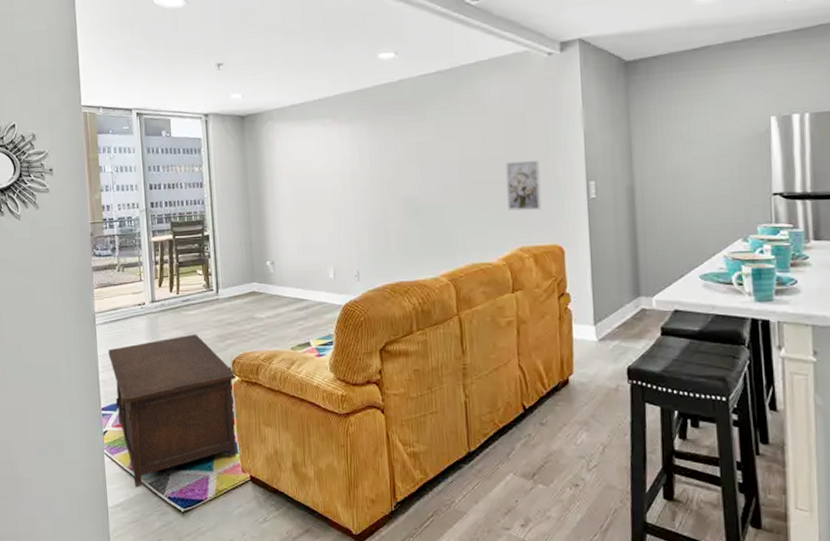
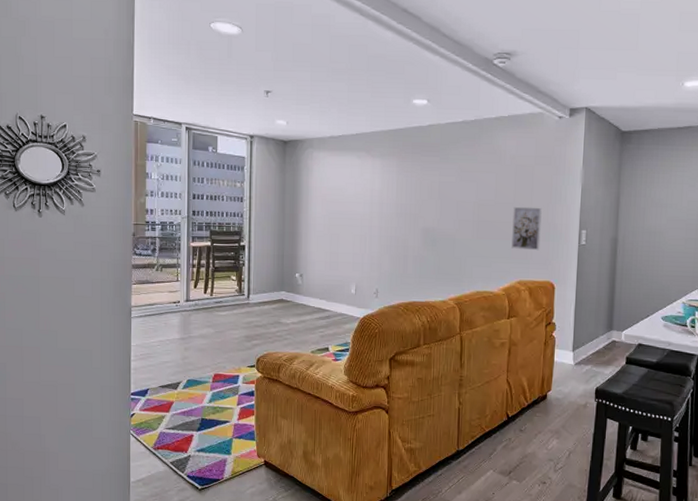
cabinet: present [108,334,237,488] -> none [141,332,259,466]

